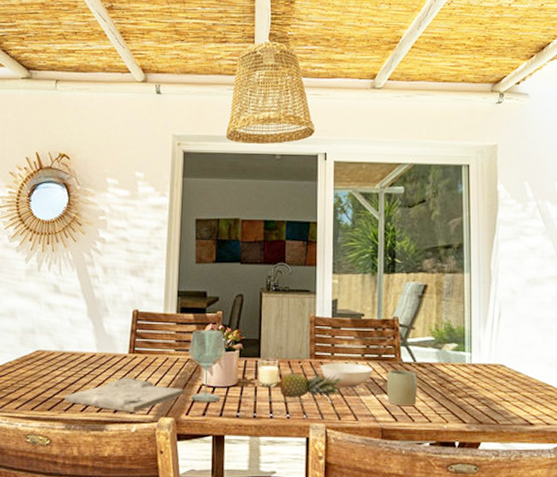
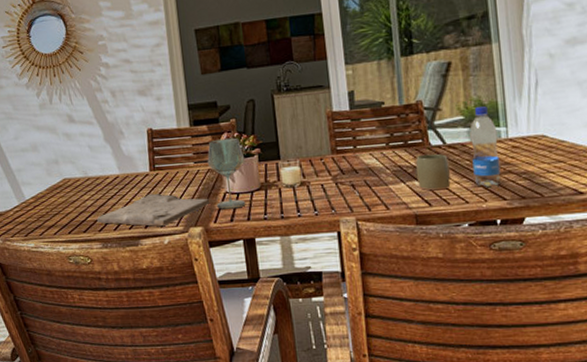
fruit: present [279,374,342,400] -> none [303,168,369,196]
bowl: present [320,363,373,388] -> none [343,153,400,180]
bottle: none [438,330,463,410] -> present [469,106,501,188]

